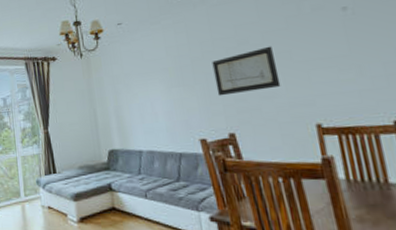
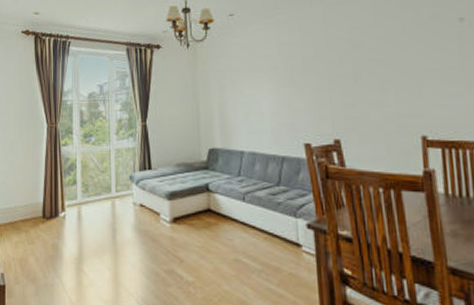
wall art: present [212,46,281,96] -> none [324,52,391,100]

